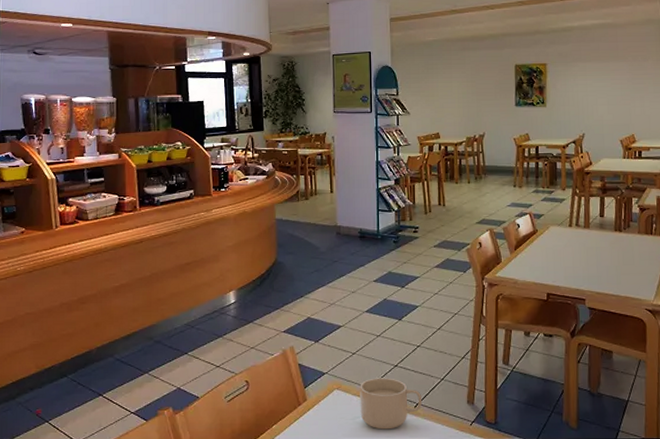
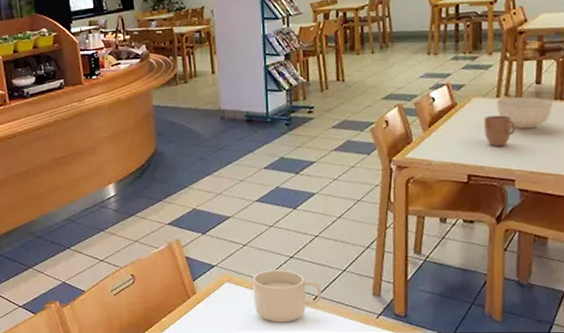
mug: none [560,242,585,269] -> present [484,115,516,146]
bowl: none [570,227,614,255] -> present [497,96,553,129]

